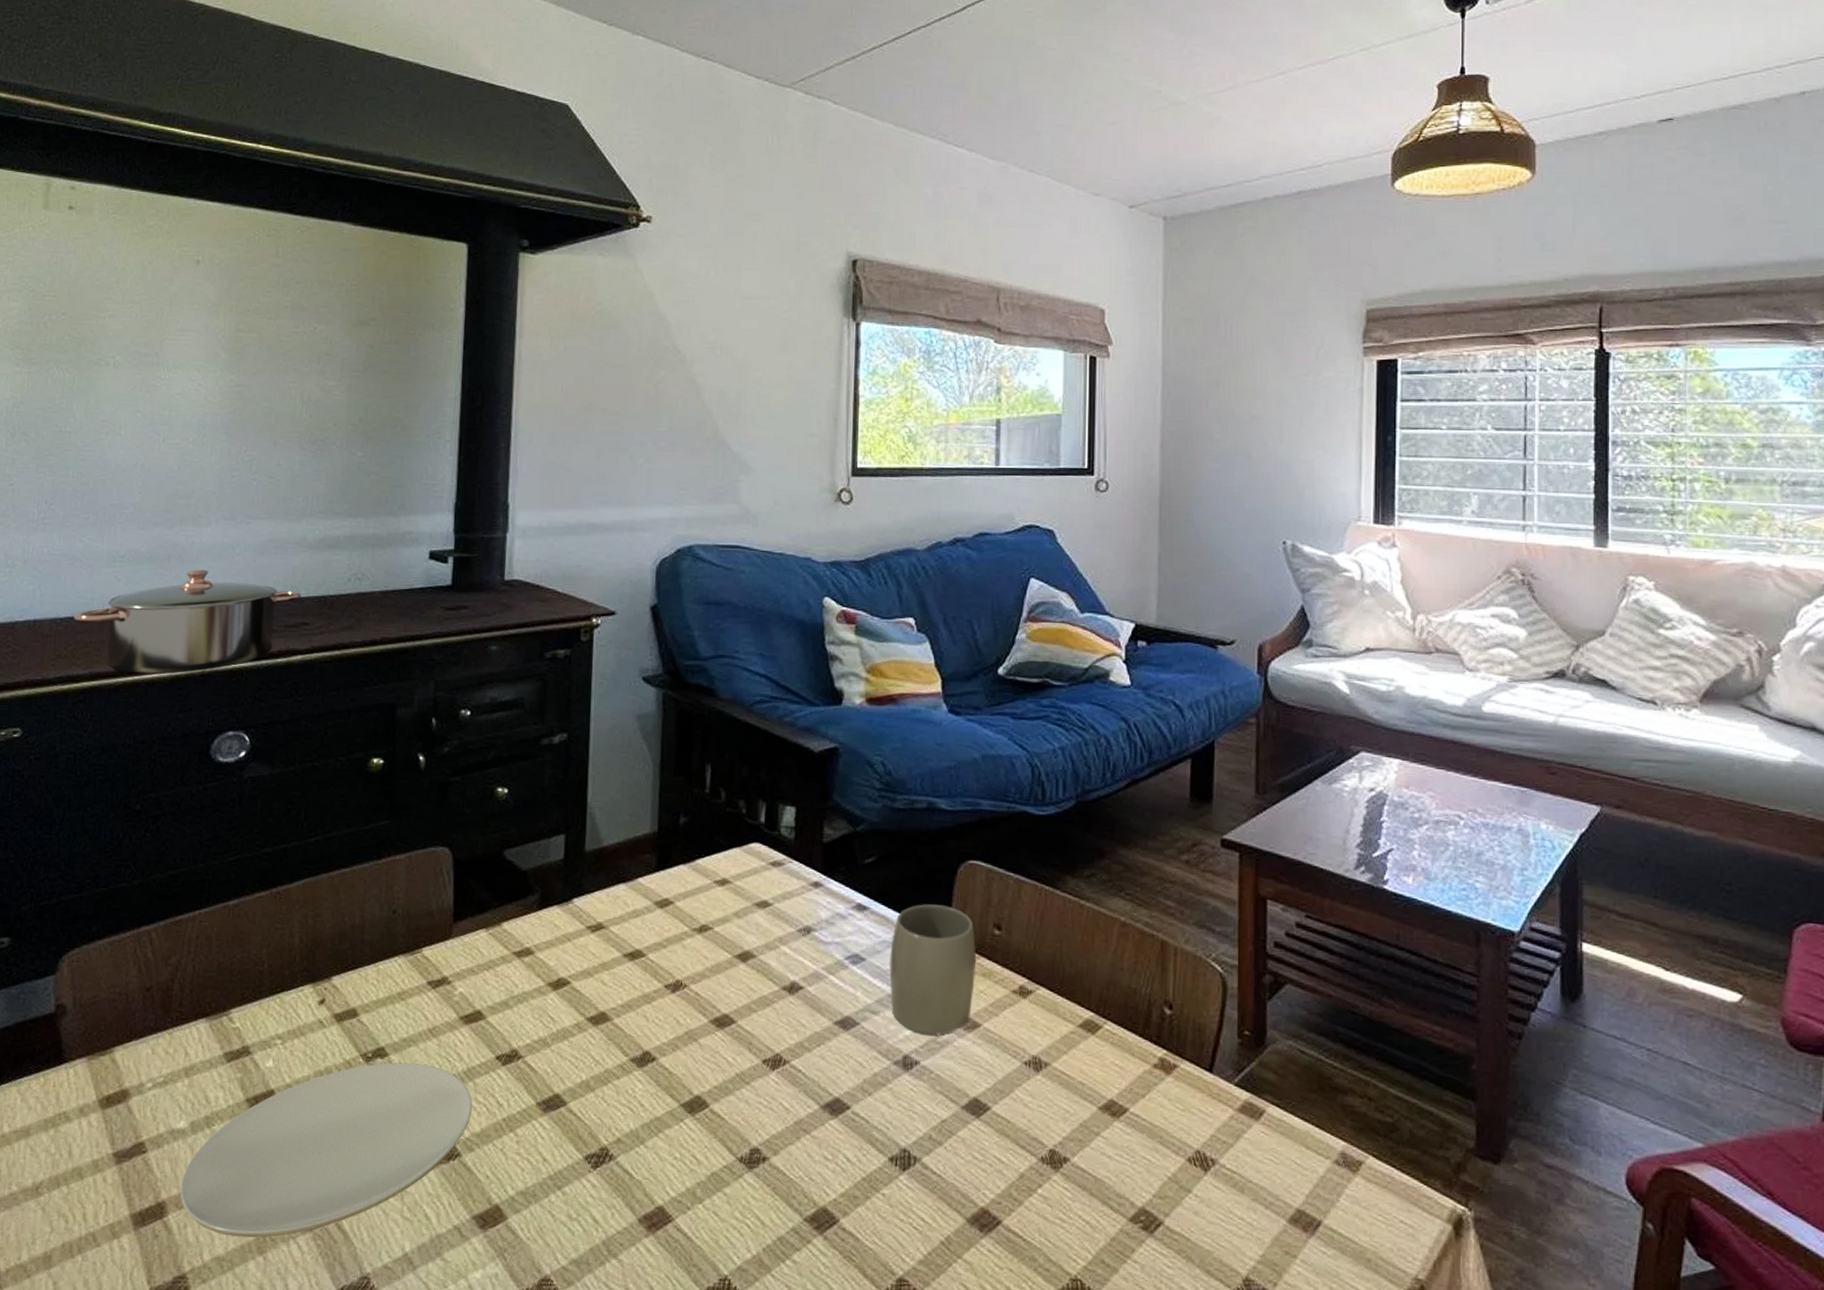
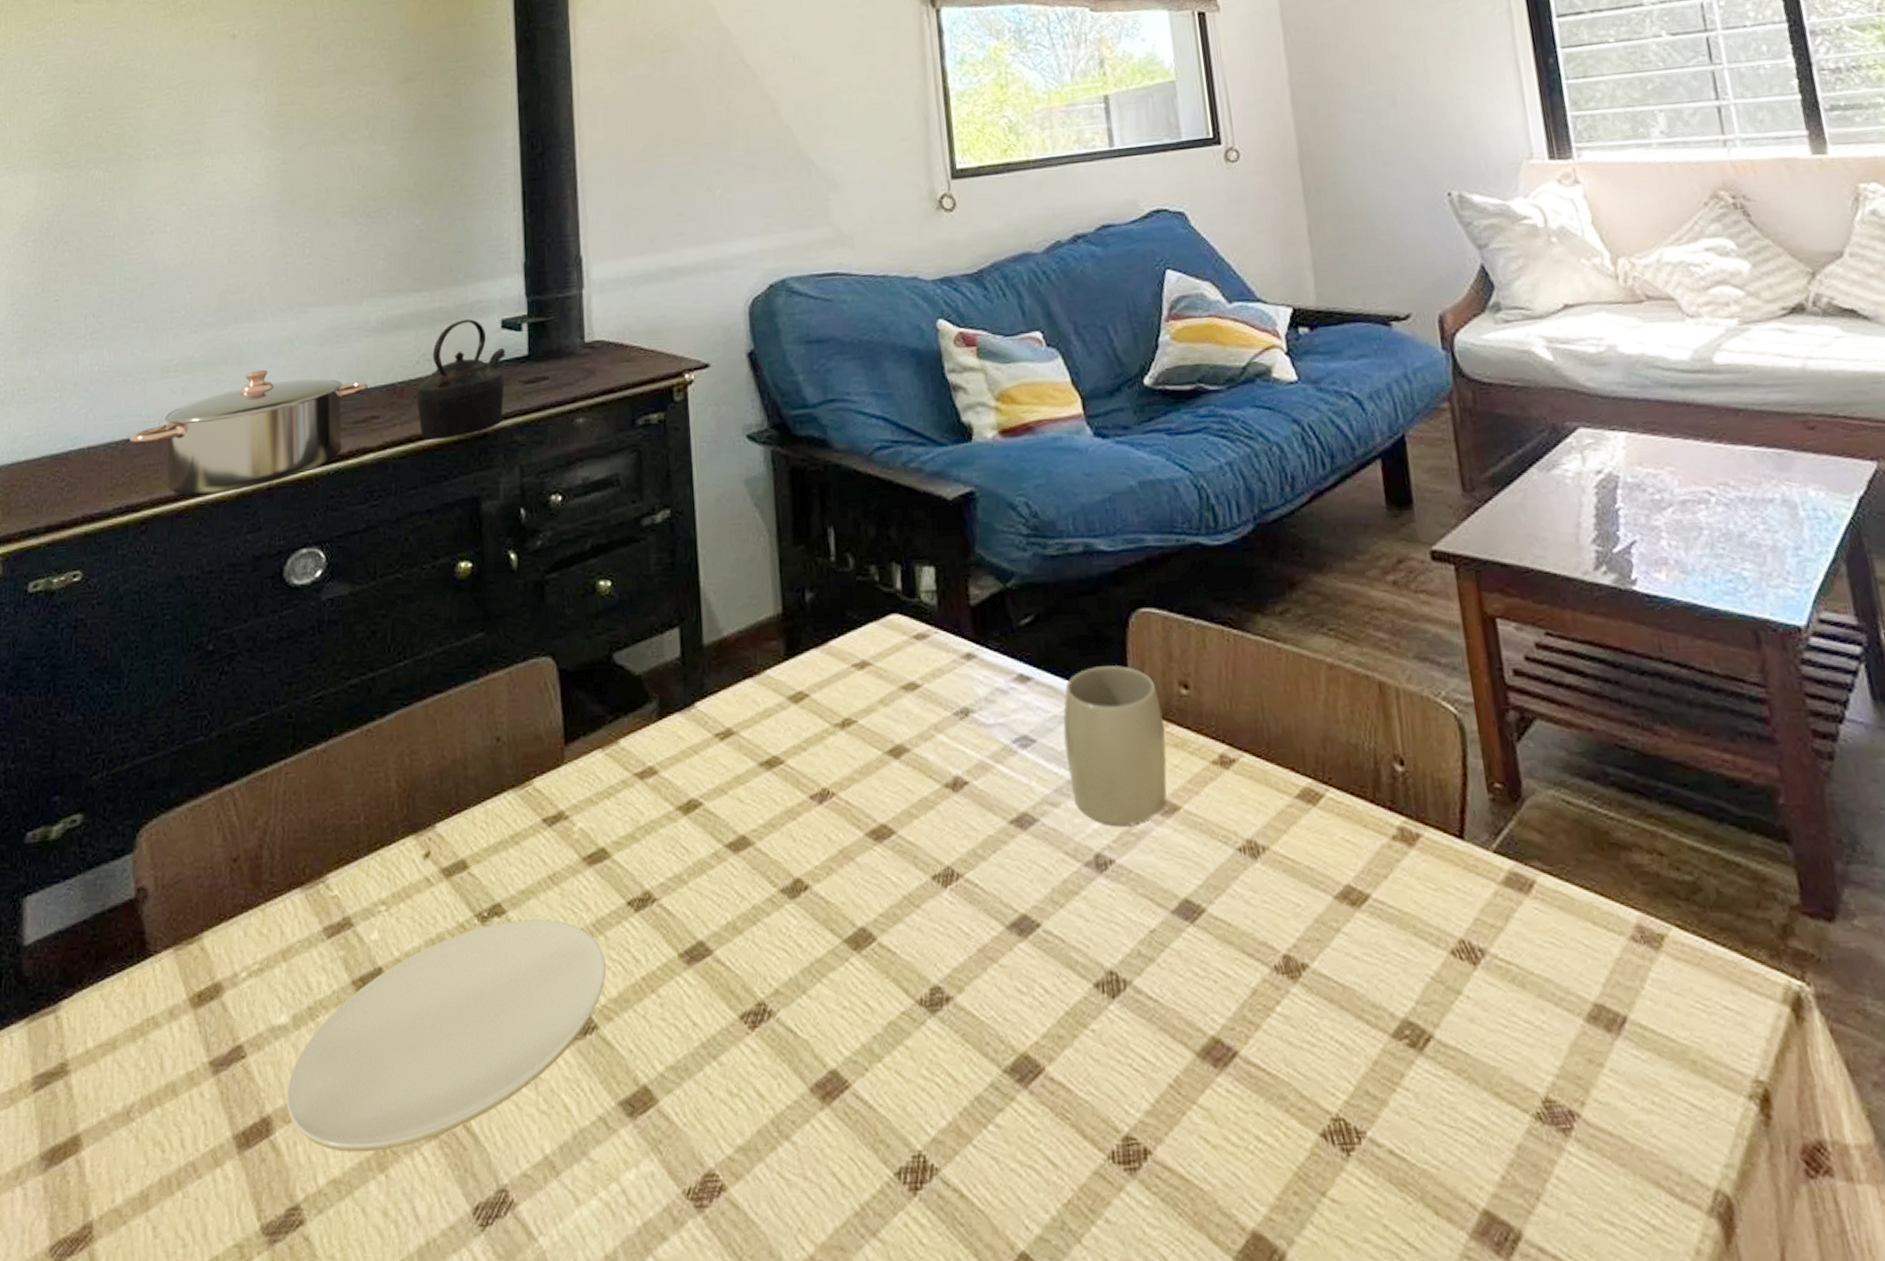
kettle: none [345,547,432,651] -> present [416,319,506,440]

